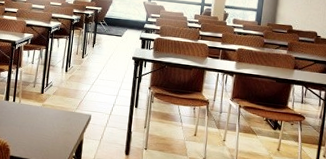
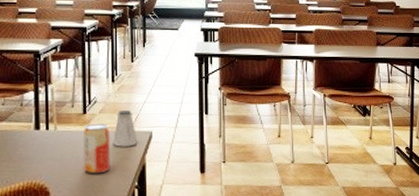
beverage can: none [36,102,59,142] -> present [84,123,110,174]
saltshaker: none [60,95,80,124] -> present [112,110,138,147]

